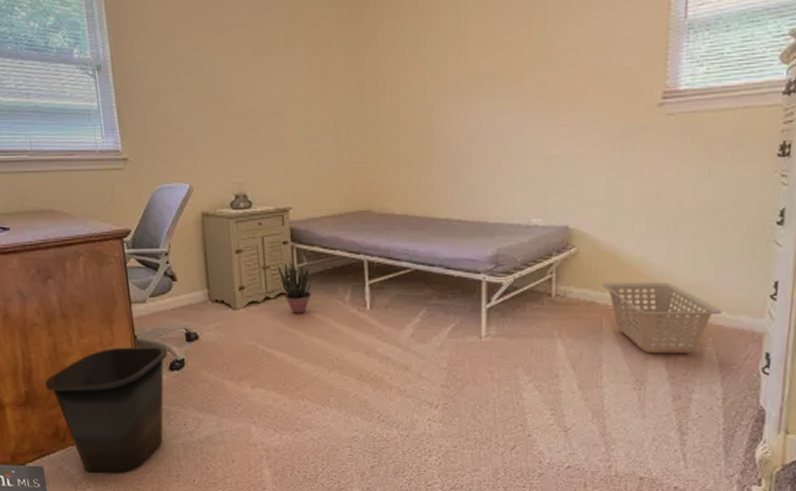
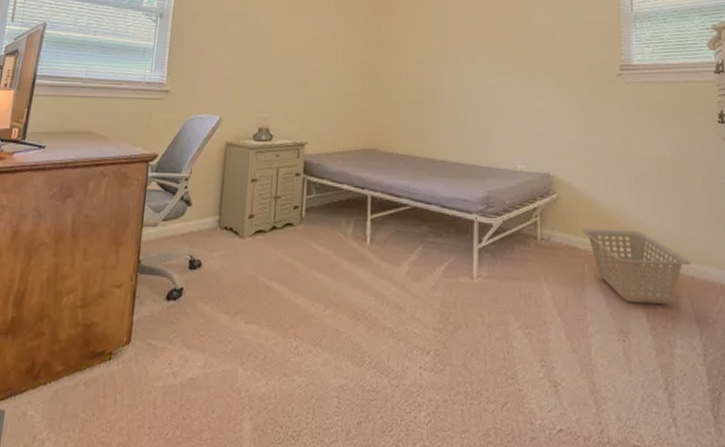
waste bin: present [45,346,167,473] -> none [34,272,168,422]
potted plant: present [277,261,312,314] -> none [288,192,318,246]

